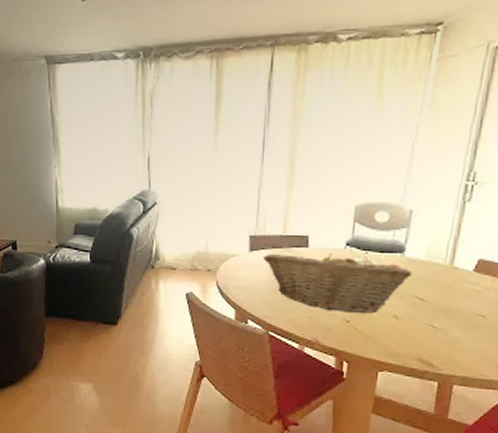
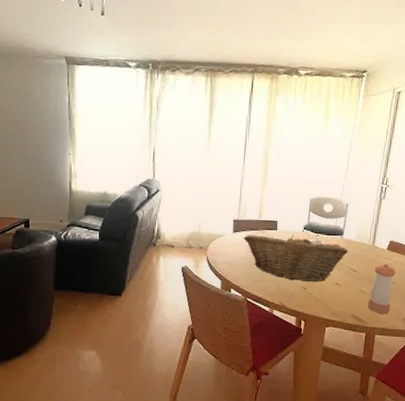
pepper shaker: none [442,290,488,359] -> present [368,263,396,314]

